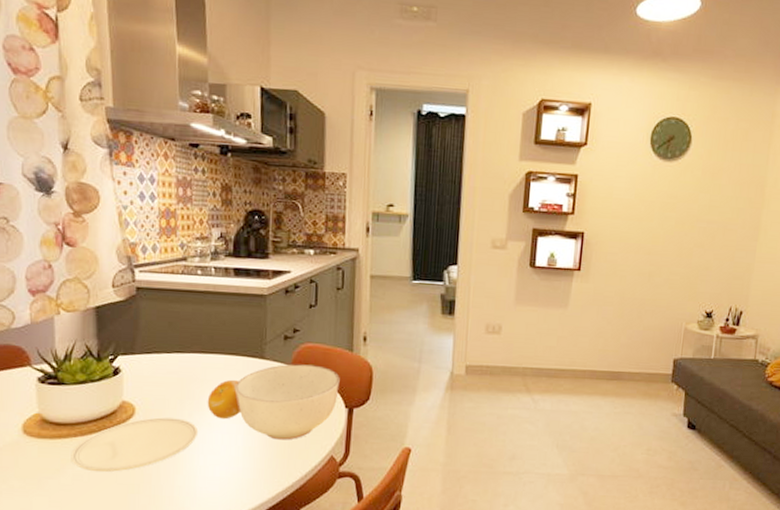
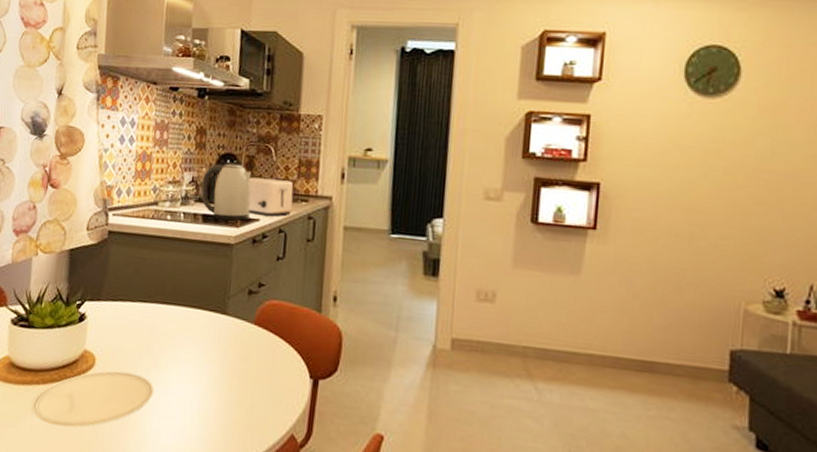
fruit: present [207,379,241,420] -> none [165,335,199,380]
kettle: none [230,218,282,274] -> present [201,162,251,222]
bowl: present [234,364,340,440] -> none [194,322,306,411]
toaster: none [278,232,322,269] -> present [248,177,294,217]

